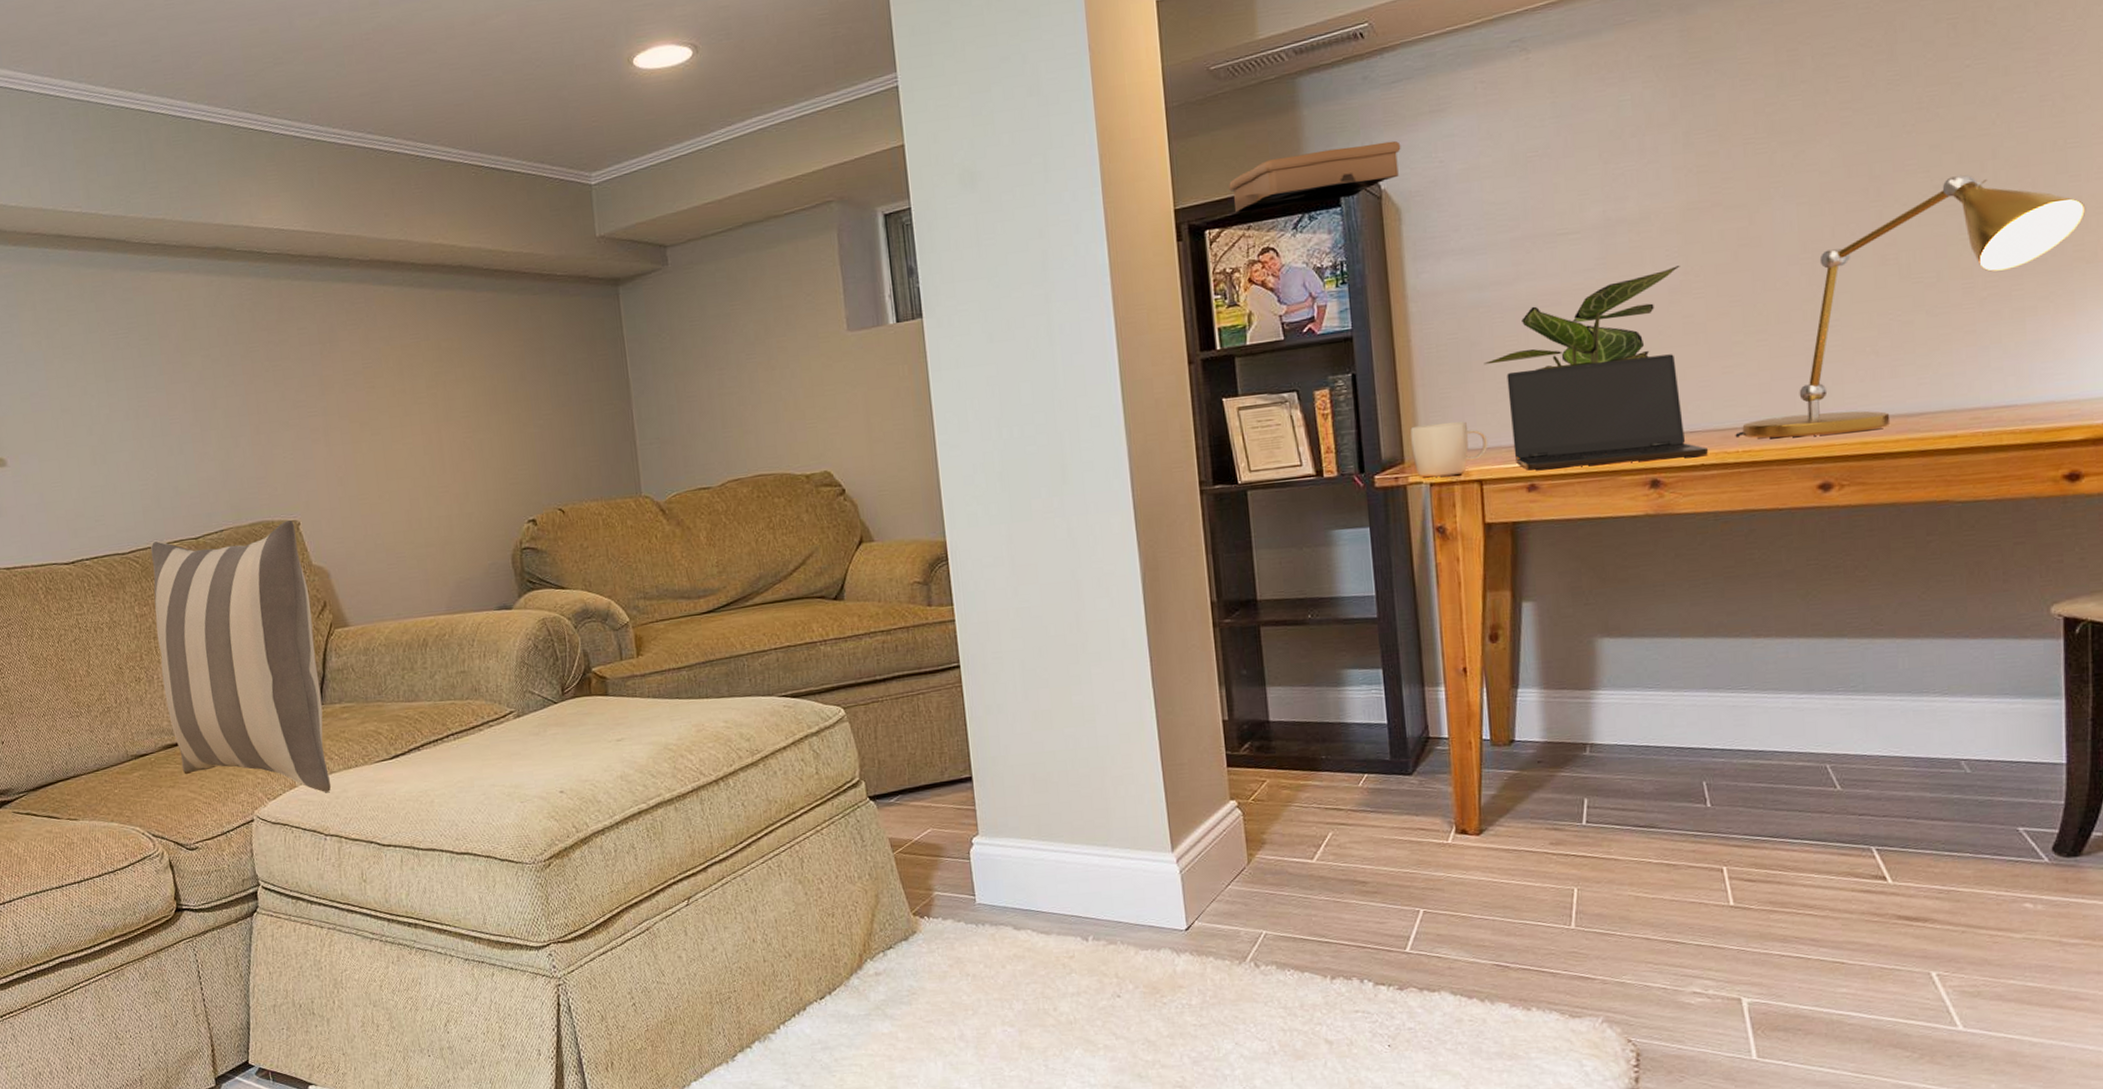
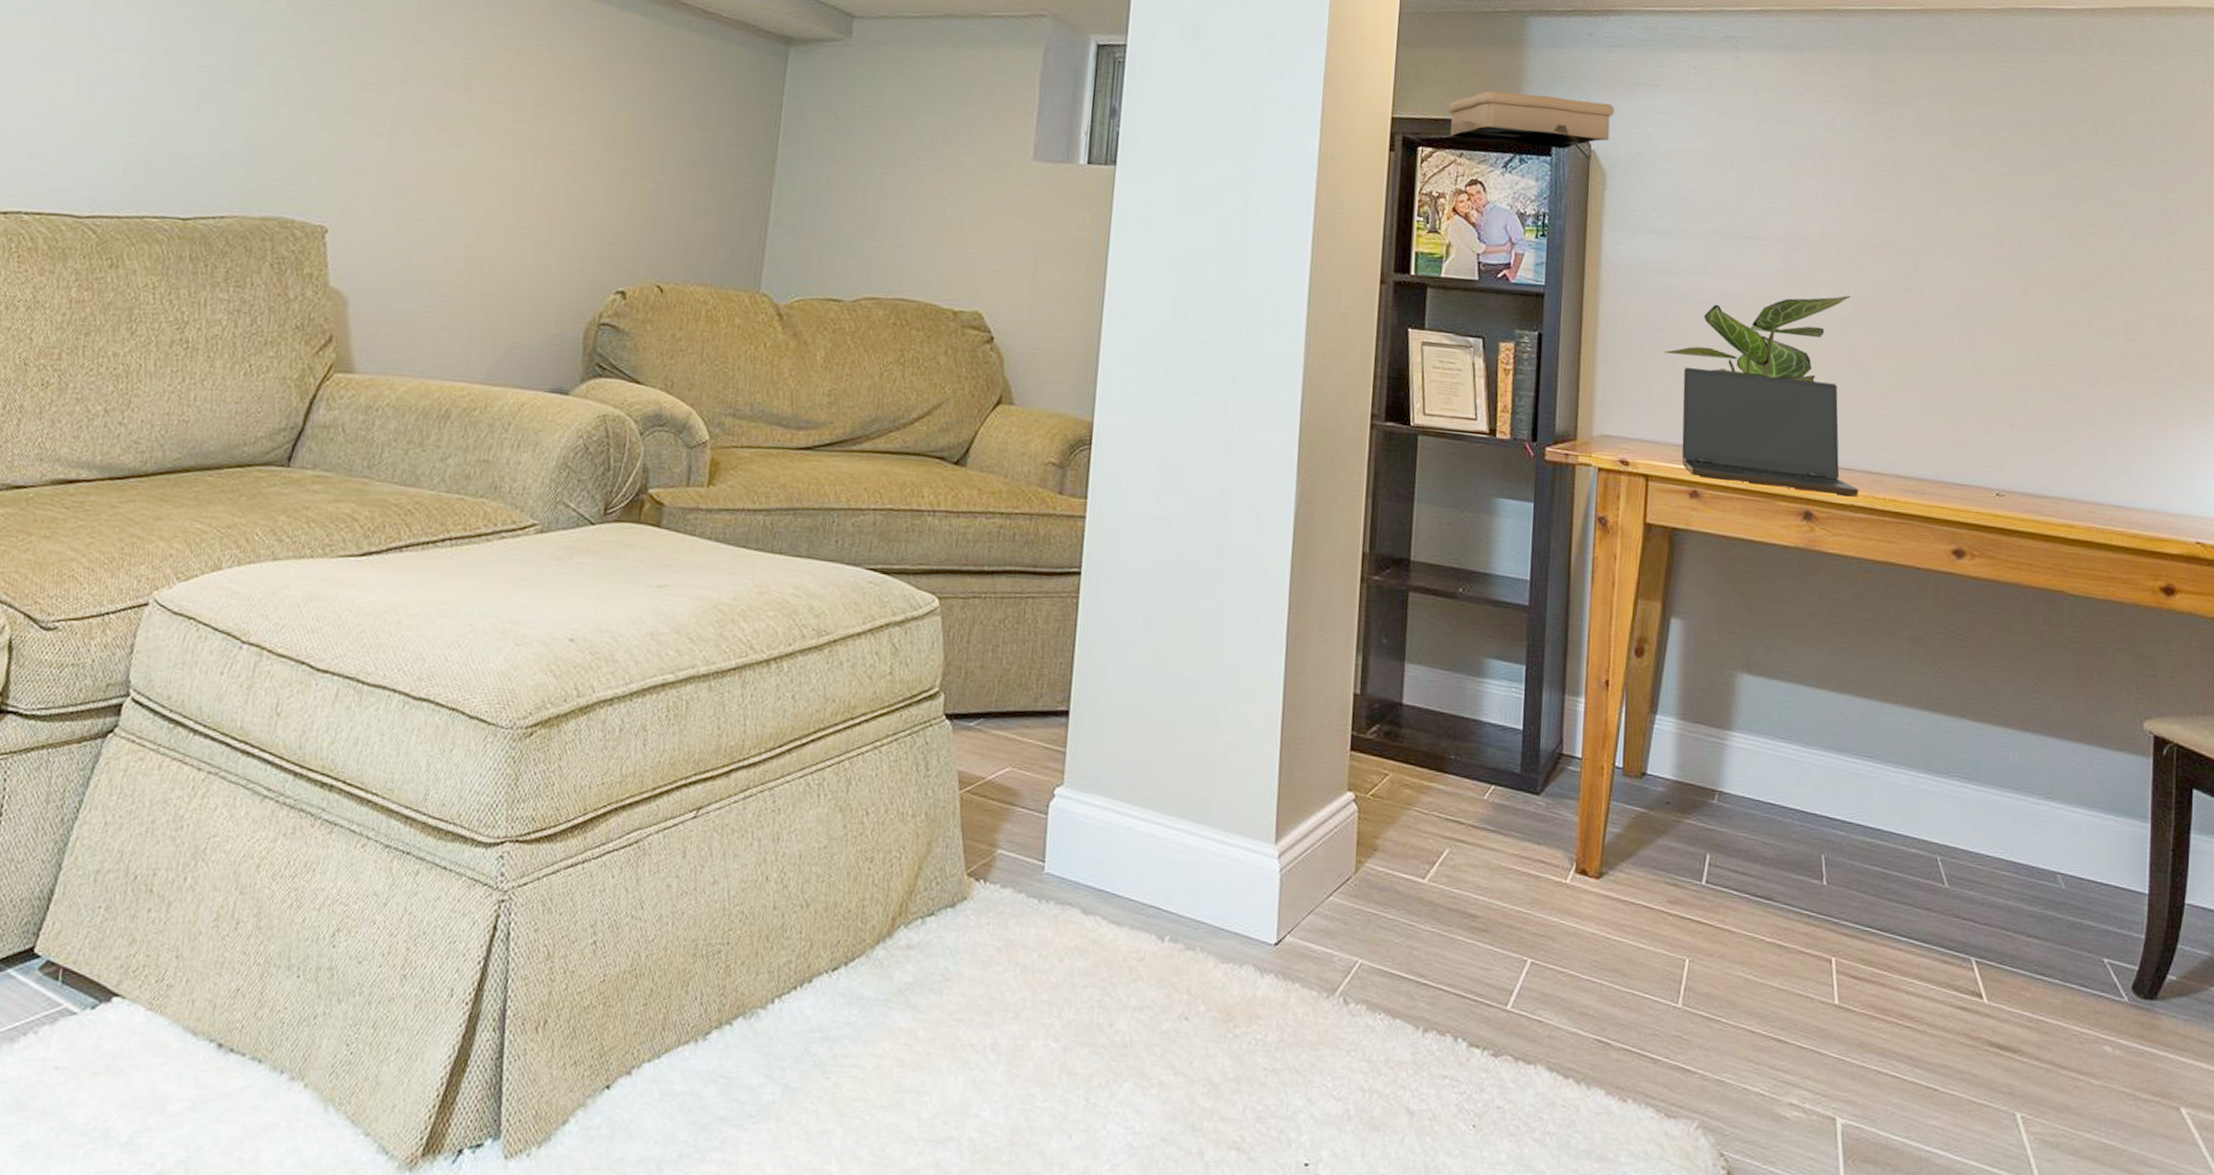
pillow: present [151,520,332,792] -> none [68,209,320,584]
mug: present [1410,421,1489,478] -> none [1585,402,1659,465]
desk lamp: present [1735,174,2086,439] -> none [1884,269,2191,504]

